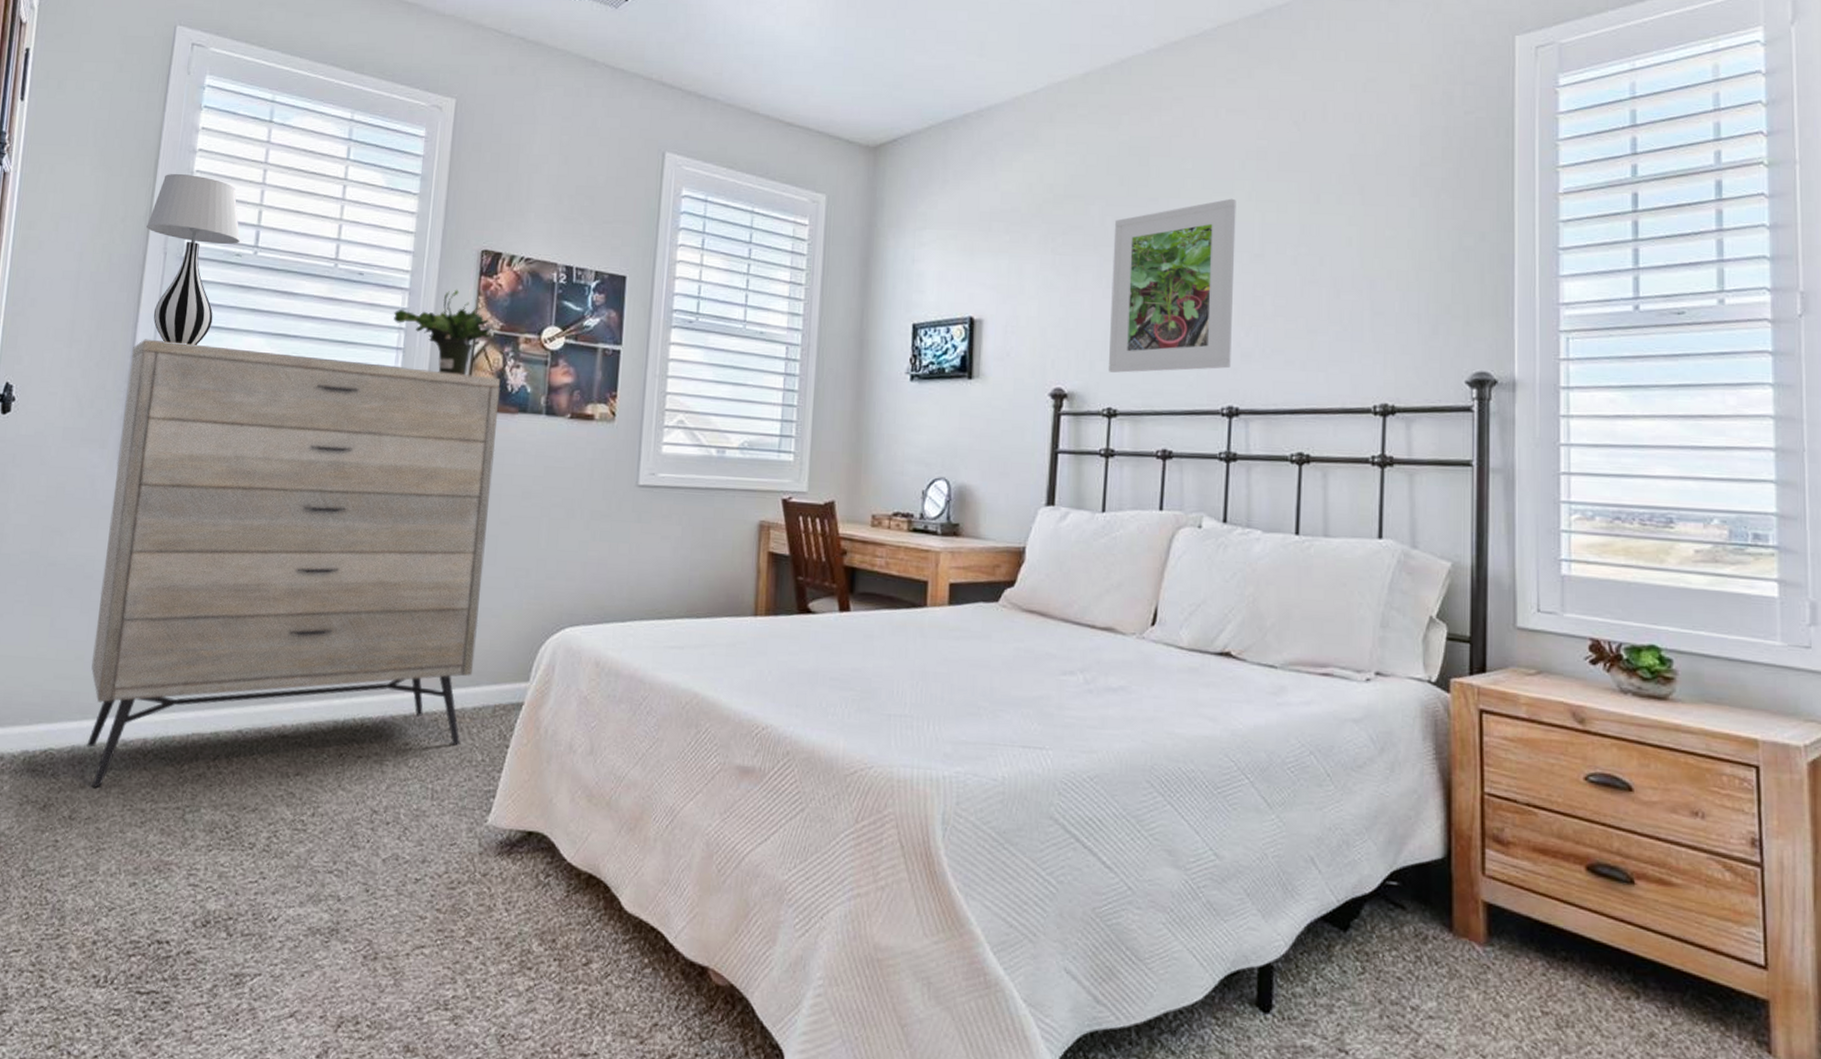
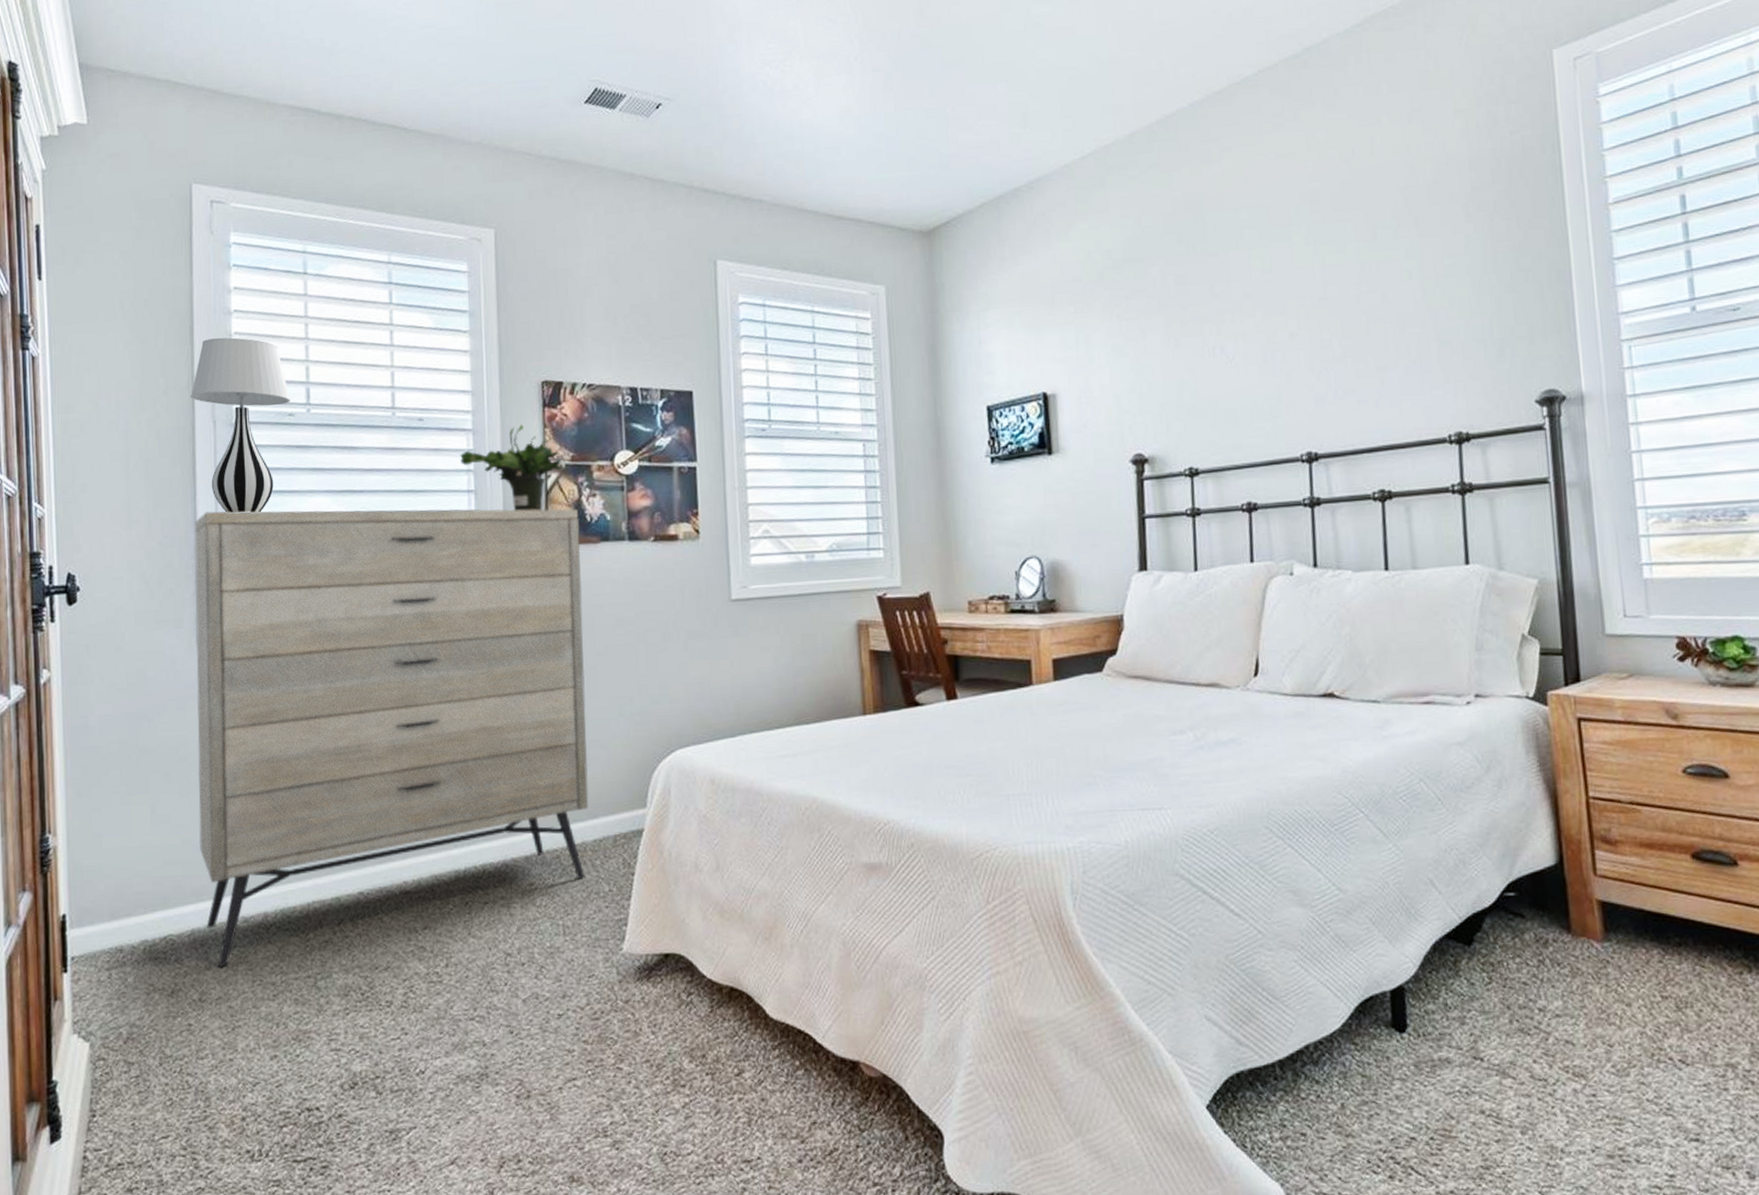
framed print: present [1108,198,1236,373] -> none [1176,244,1306,432]

